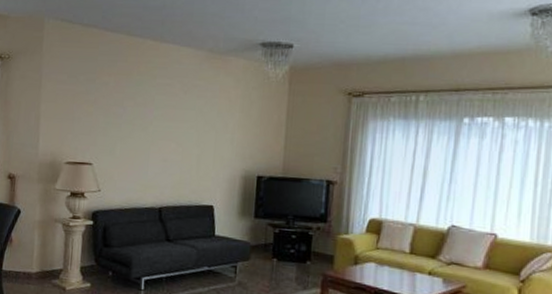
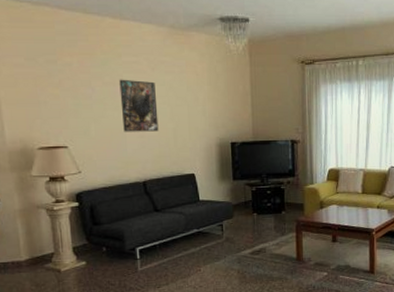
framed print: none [147,100,185,157] -> present [119,79,159,132]

